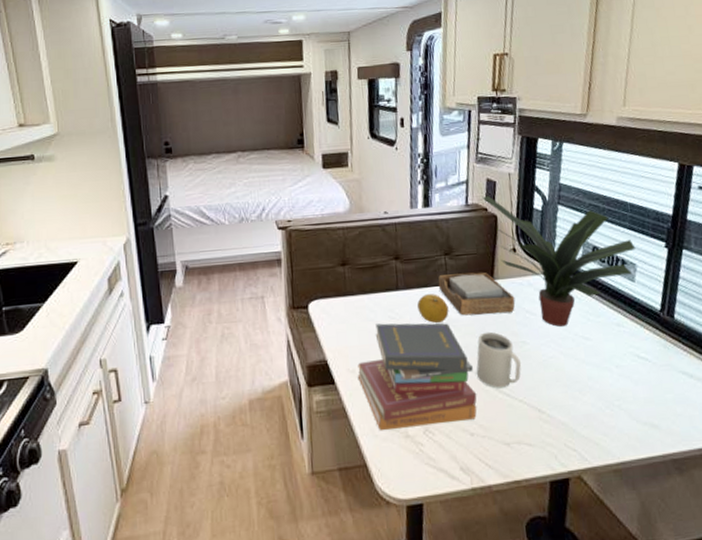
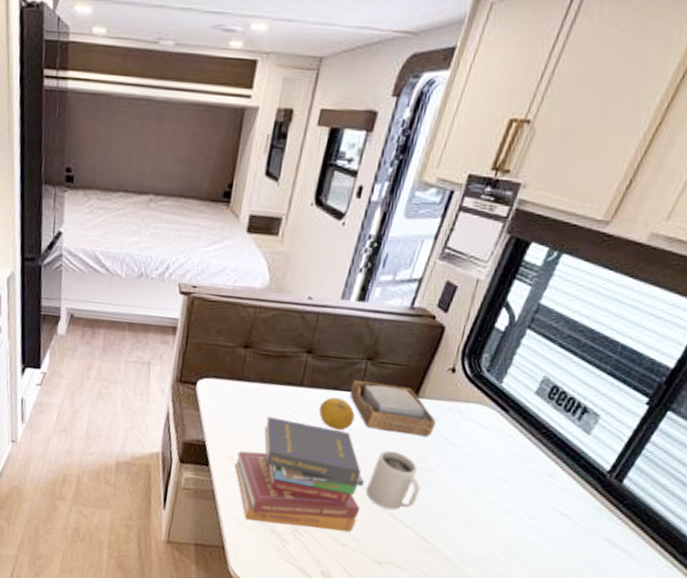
potted plant: present [482,196,636,327] -> none [433,301,608,464]

